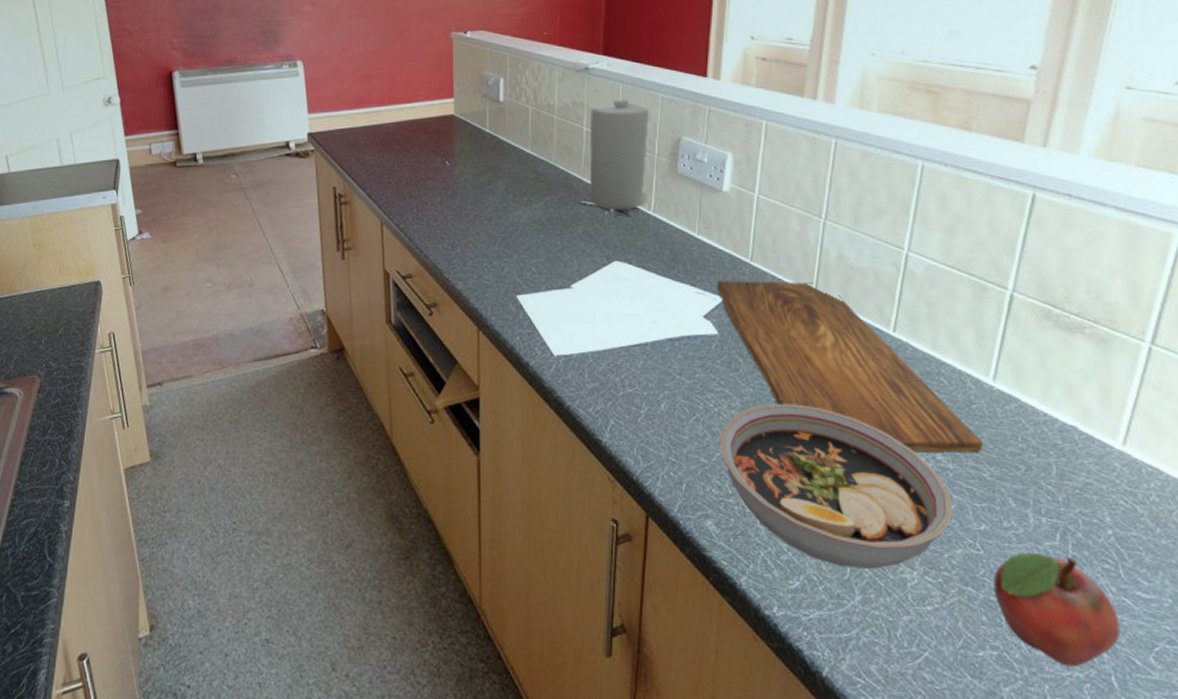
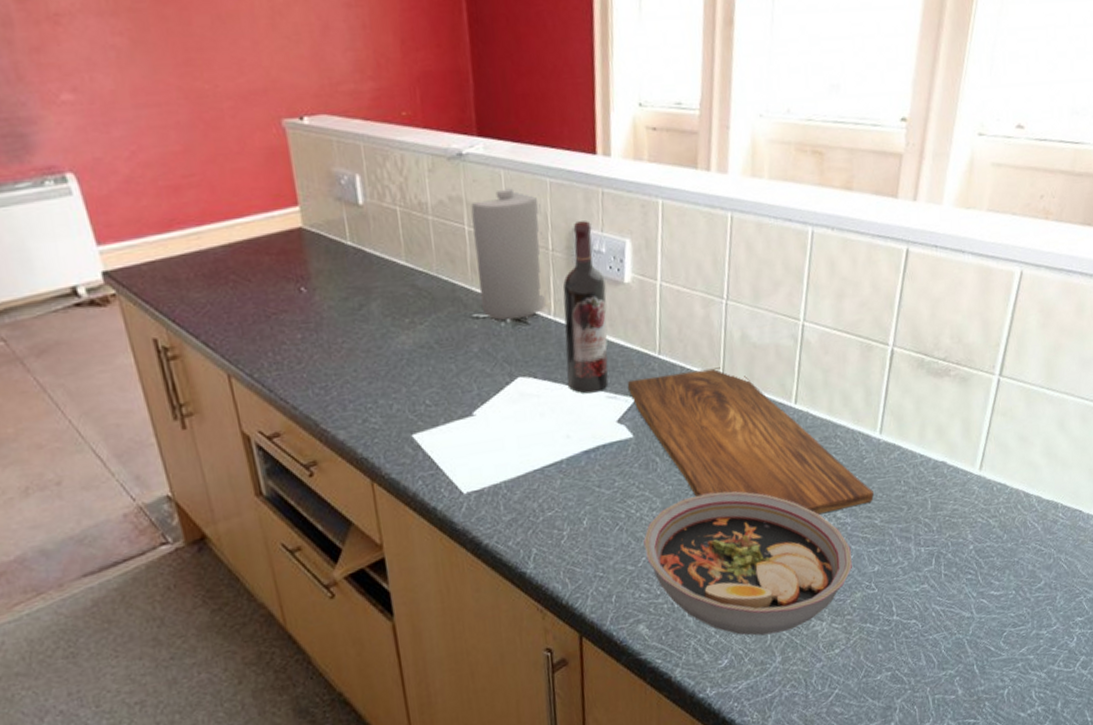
wine bottle: none [659,133,705,286] -> present [562,221,609,394]
fruit: present [993,552,1121,667] -> none [886,576,980,668]

